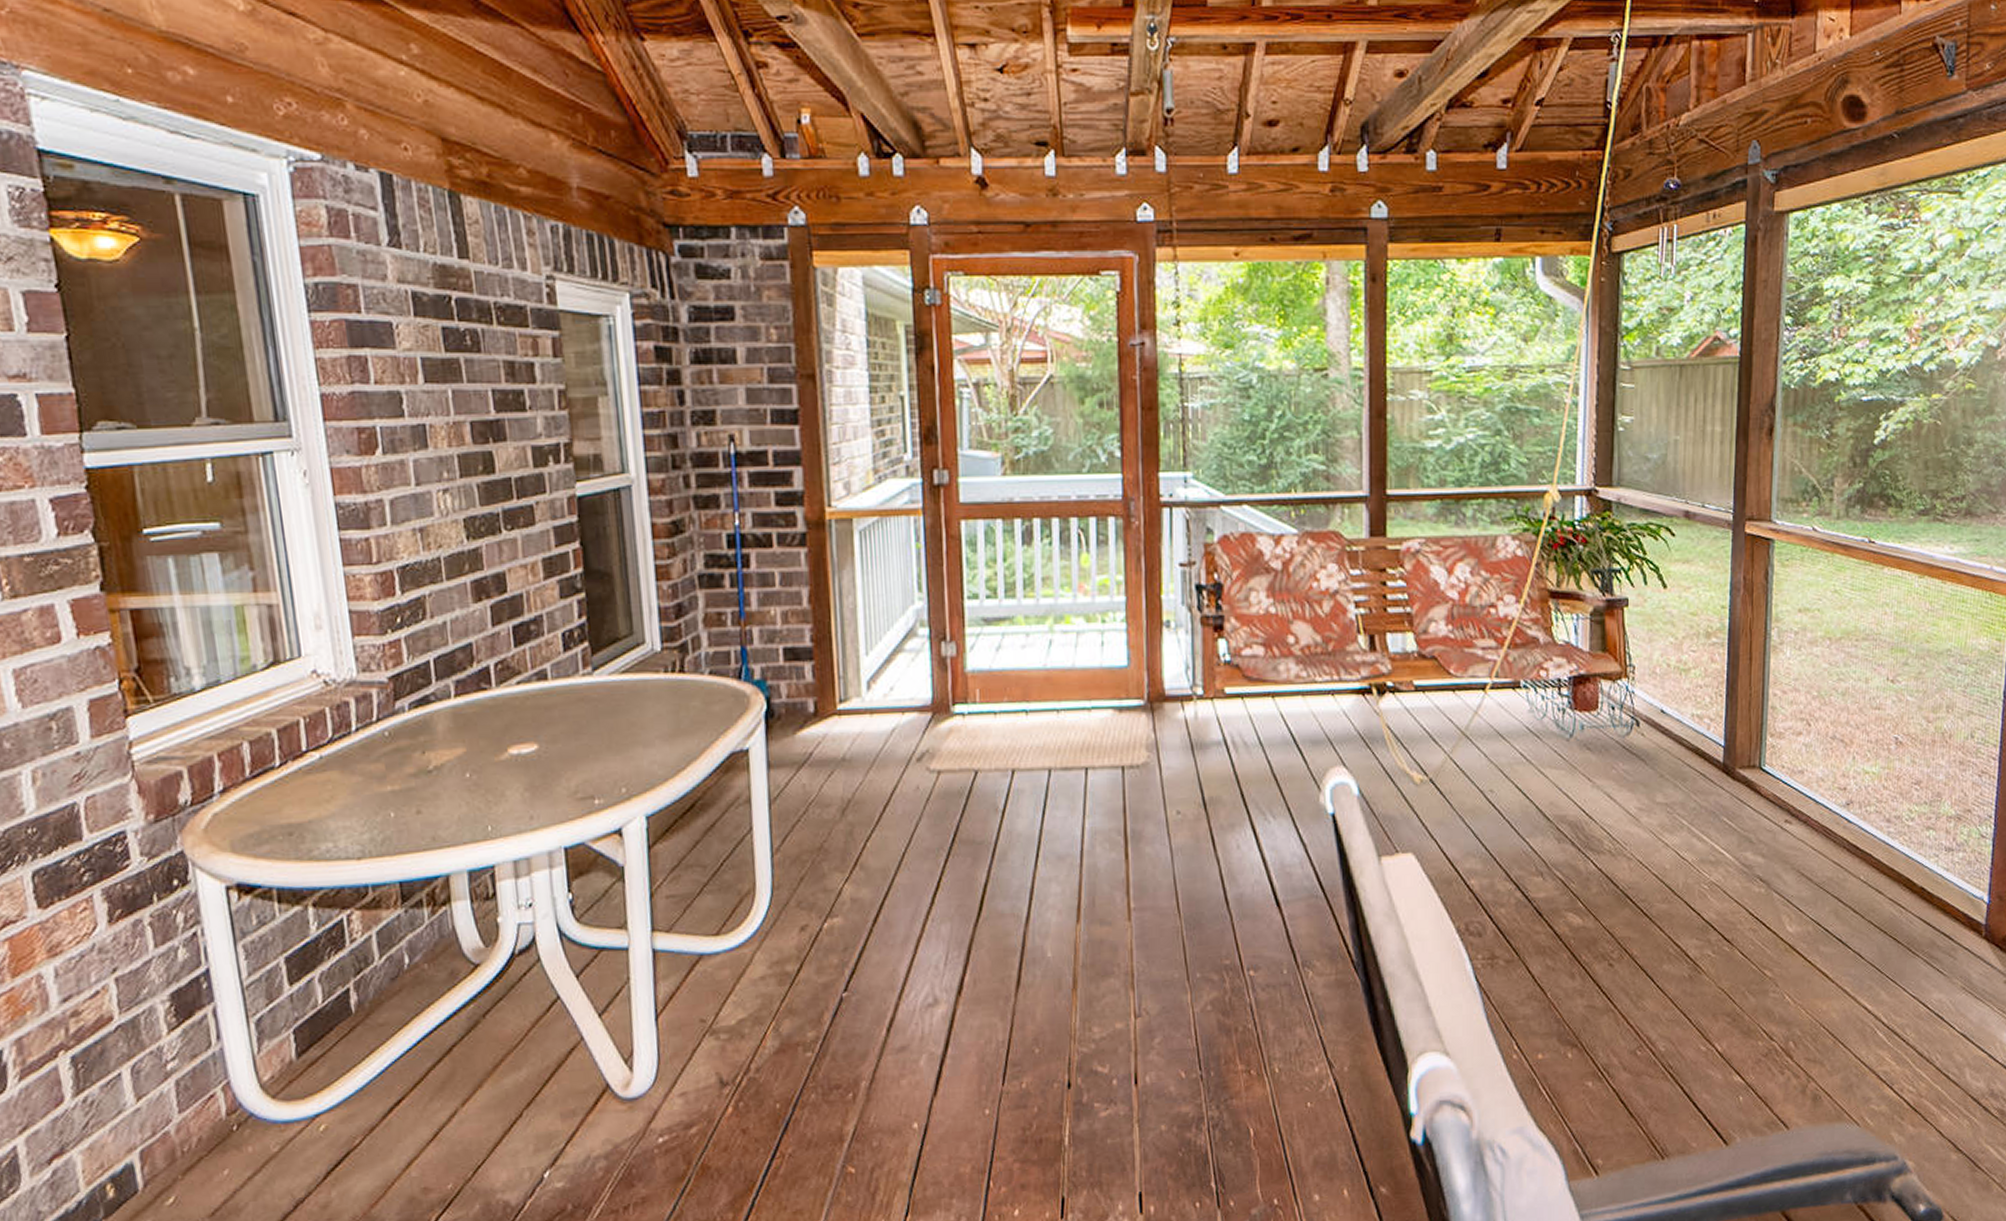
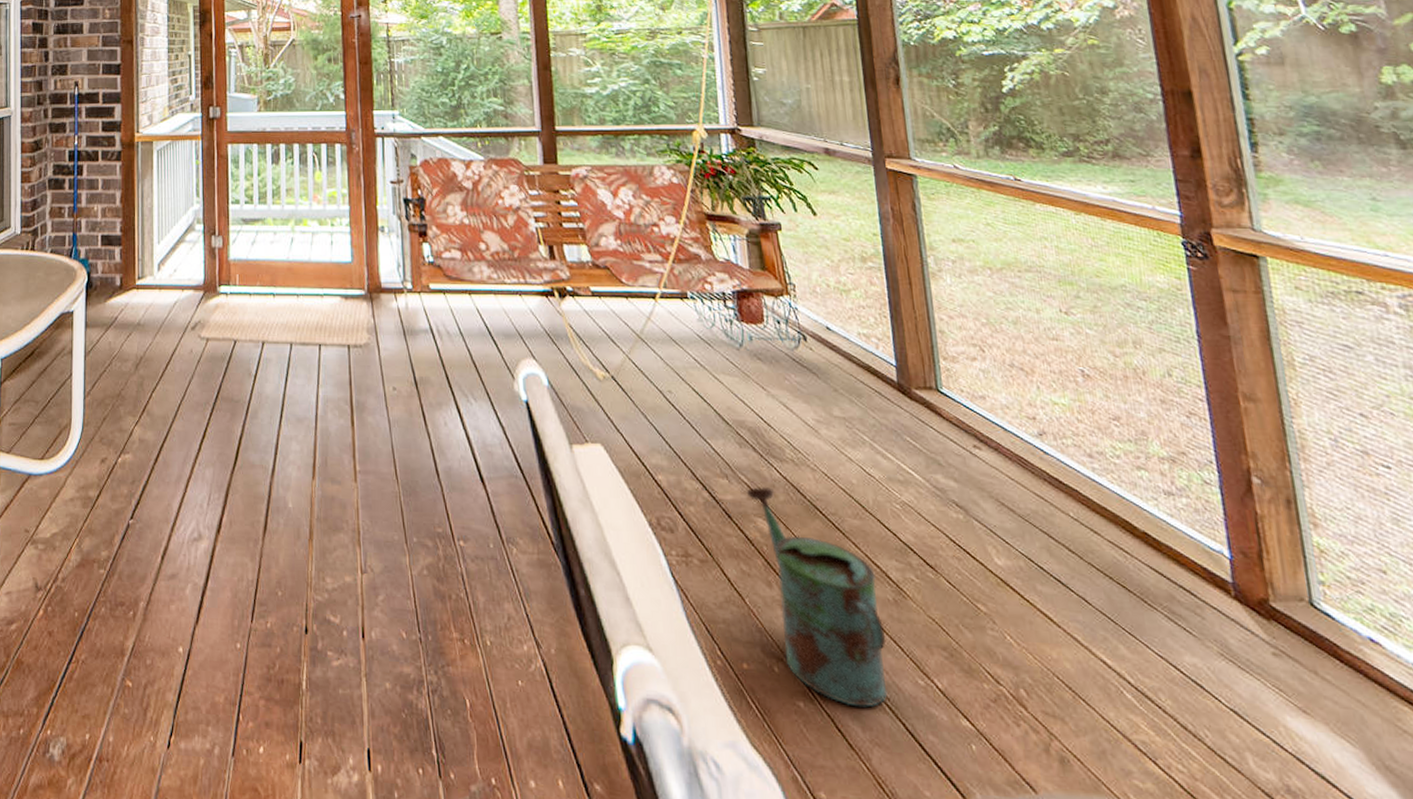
watering can: none [1559,881,1677,1079] -> present [746,487,888,708]

